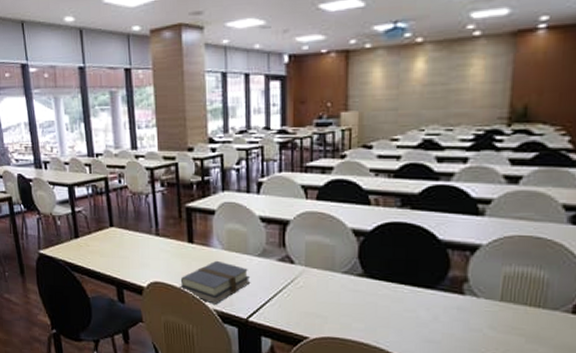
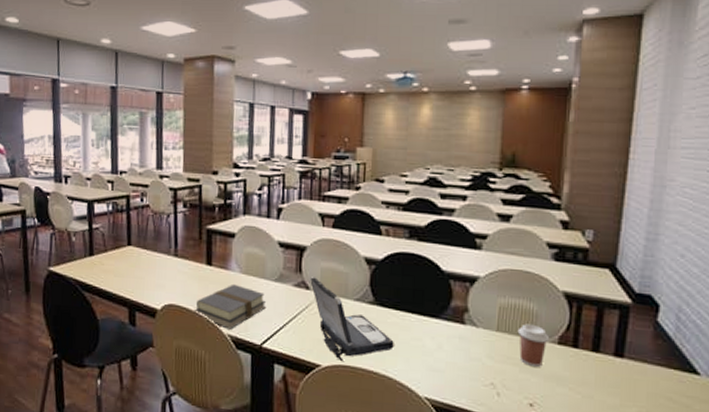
laptop: none [295,251,385,334] -> present [310,277,394,362]
coffee cup: none [524,293,563,337] -> present [517,324,550,367]

